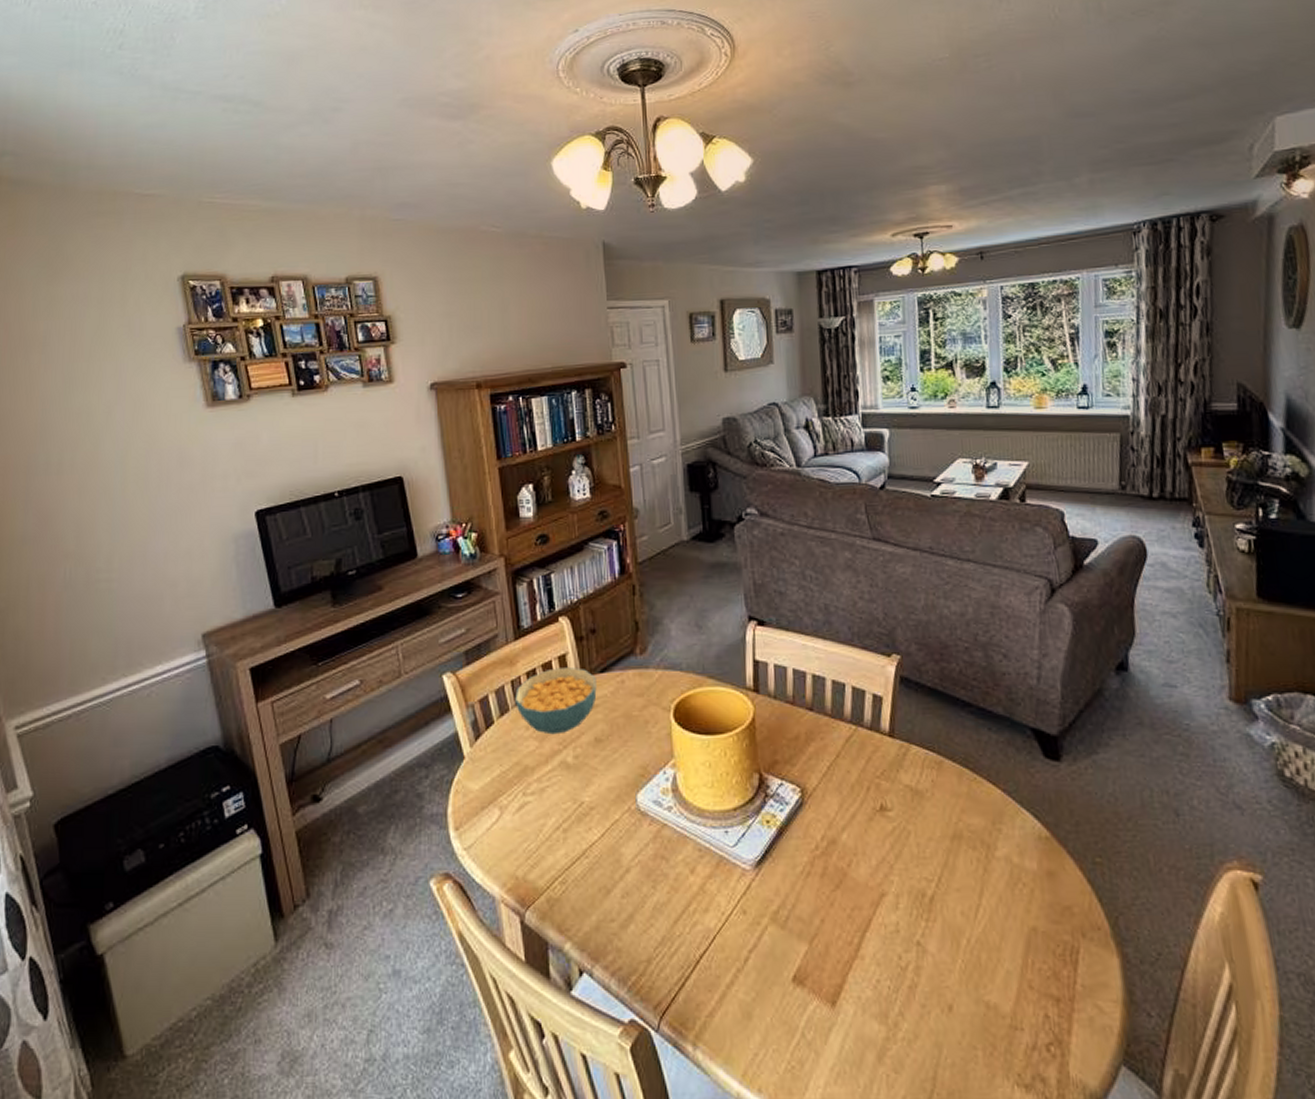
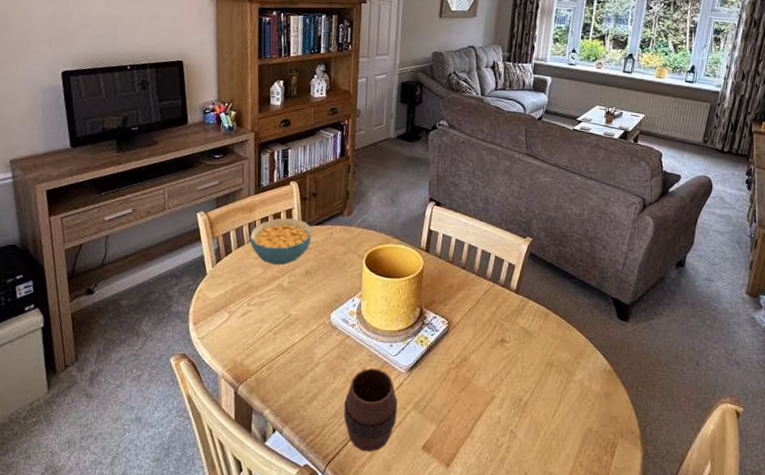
cup: none [673,868,749,993] -> present [343,368,398,452]

